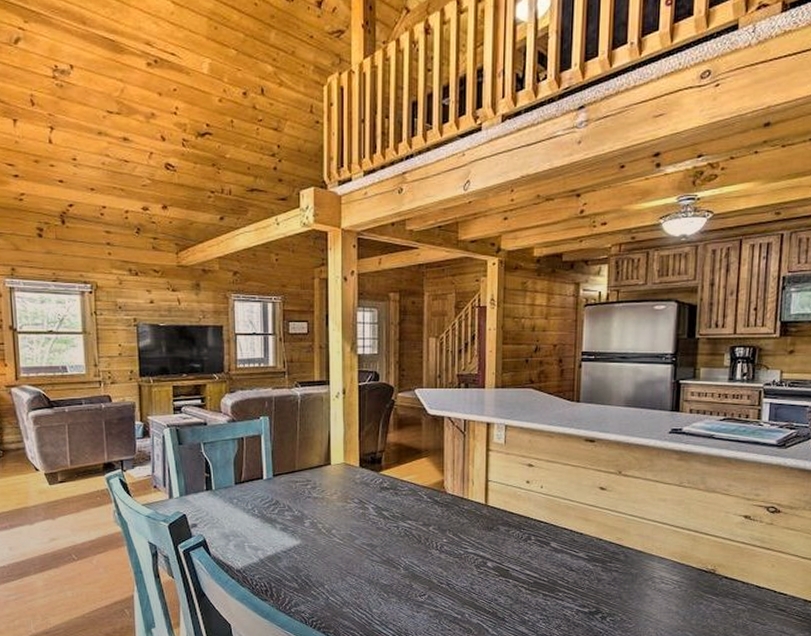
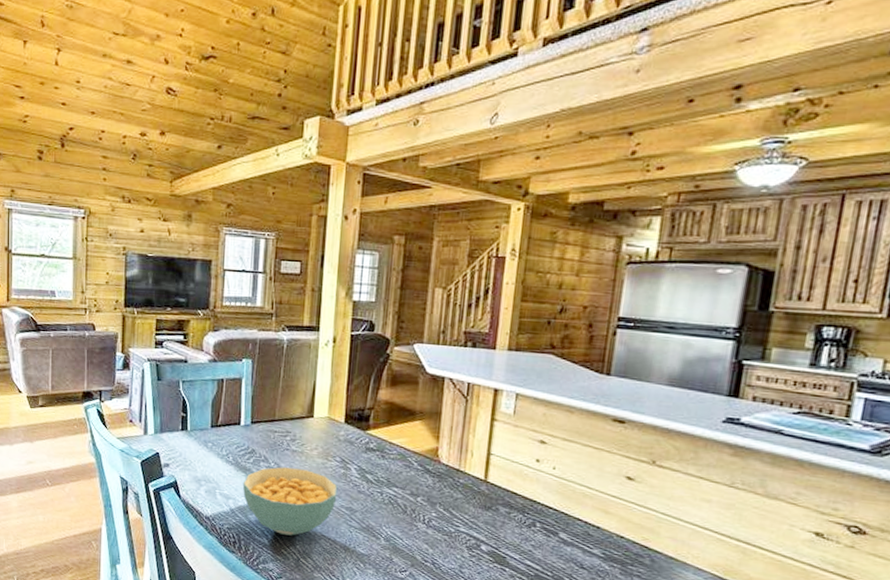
cereal bowl: none [269,514,358,577] -> present [242,467,338,536]

